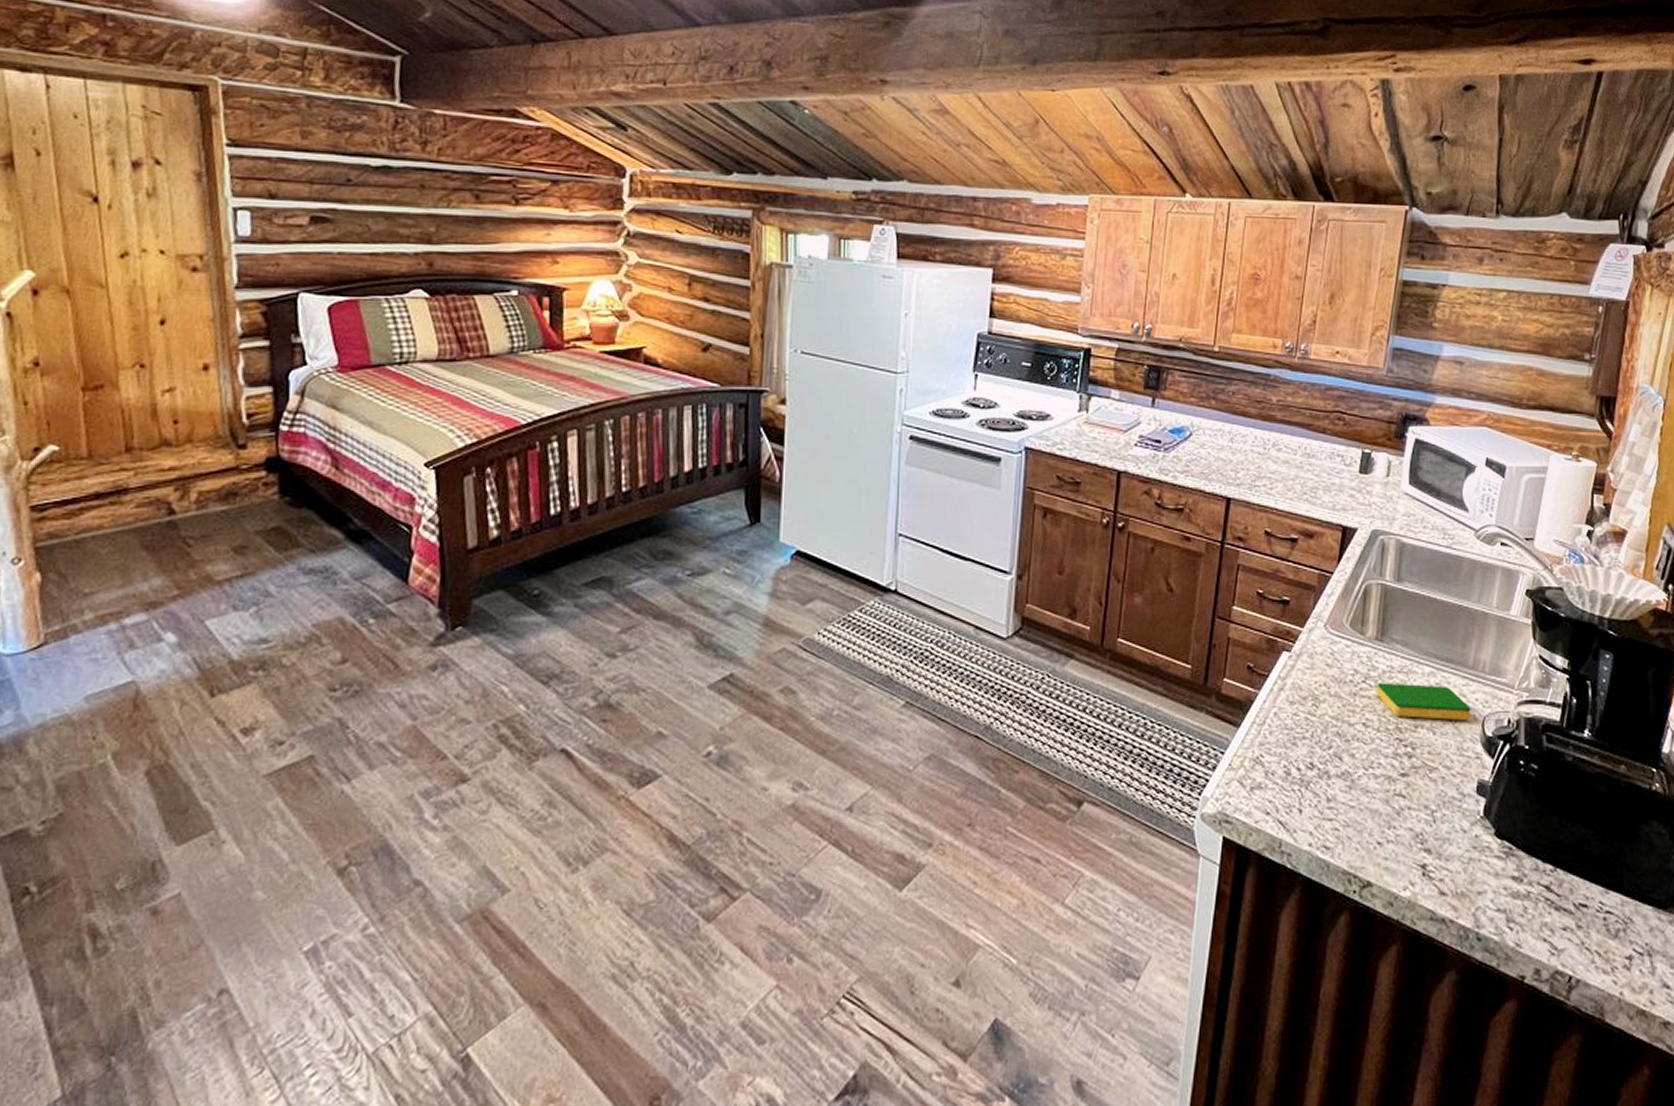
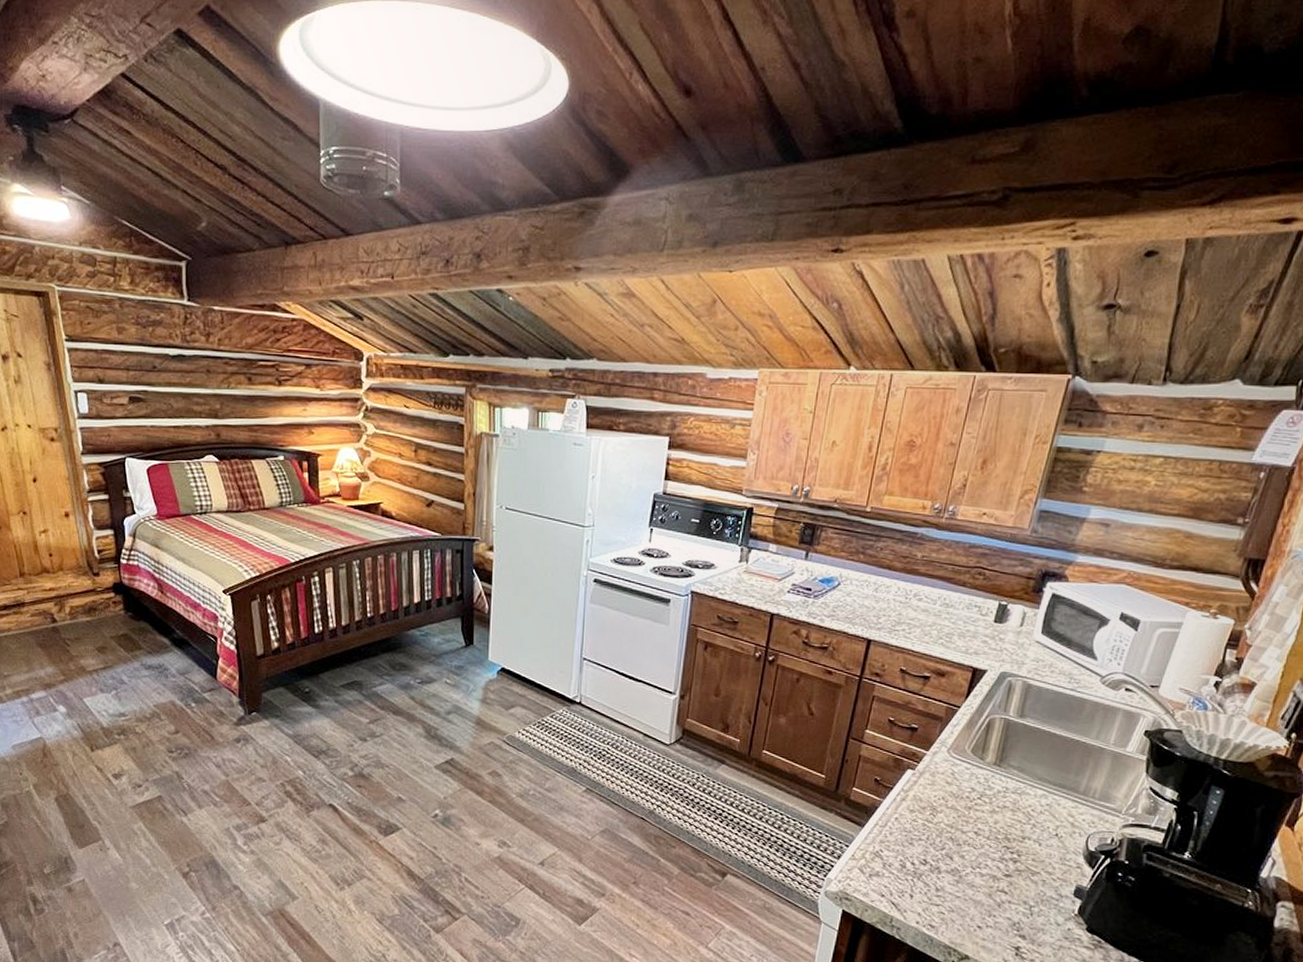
dish sponge: present [1377,683,1471,721] -> none [990,800,1077,837]

